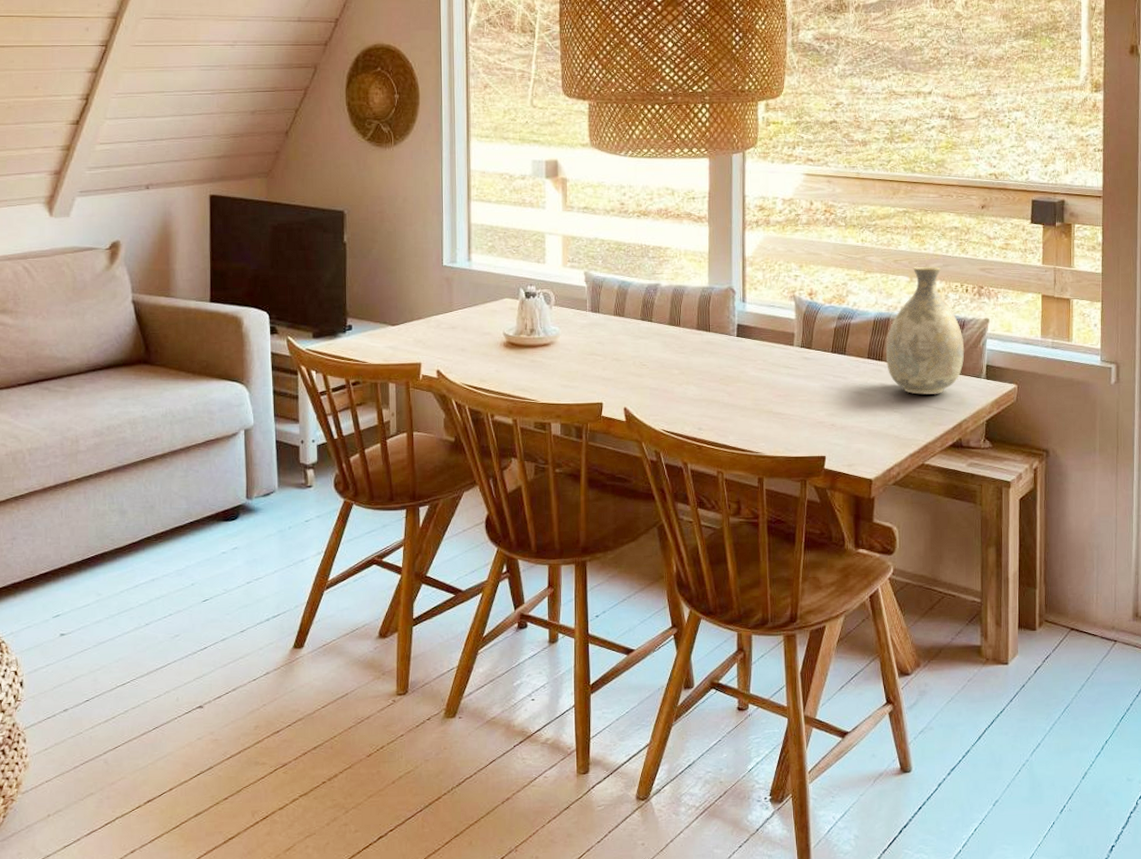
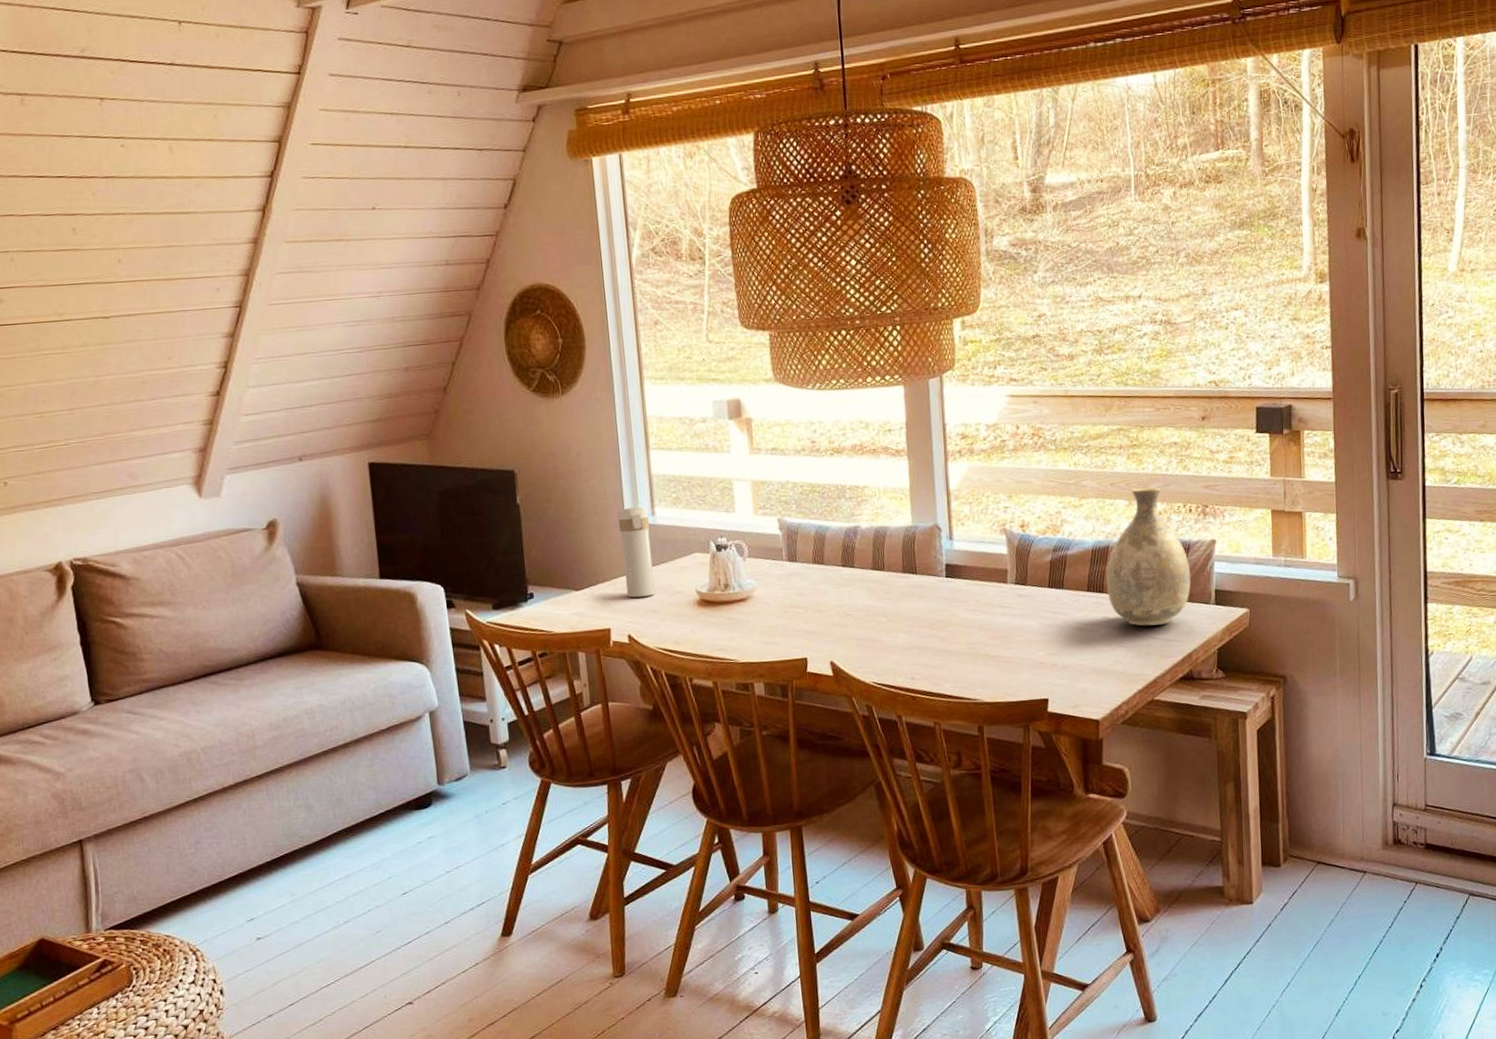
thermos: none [436,252,466,336] -> present [618,506,656,598]

